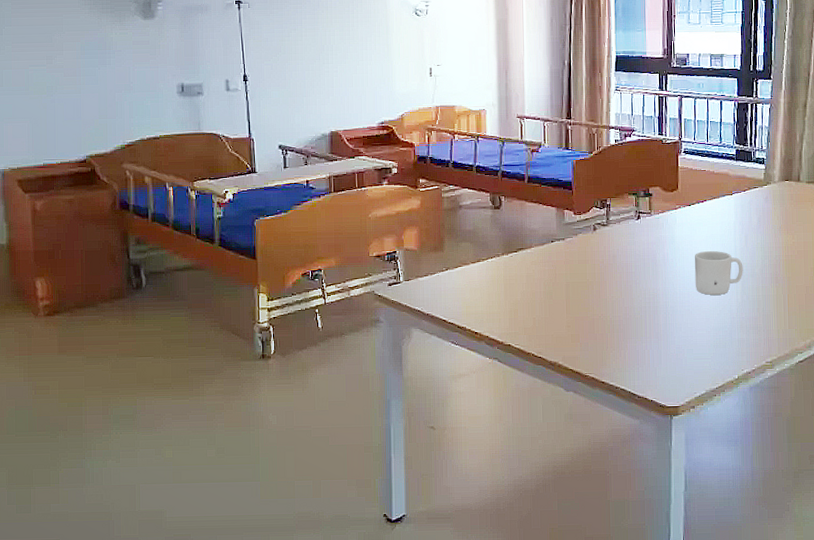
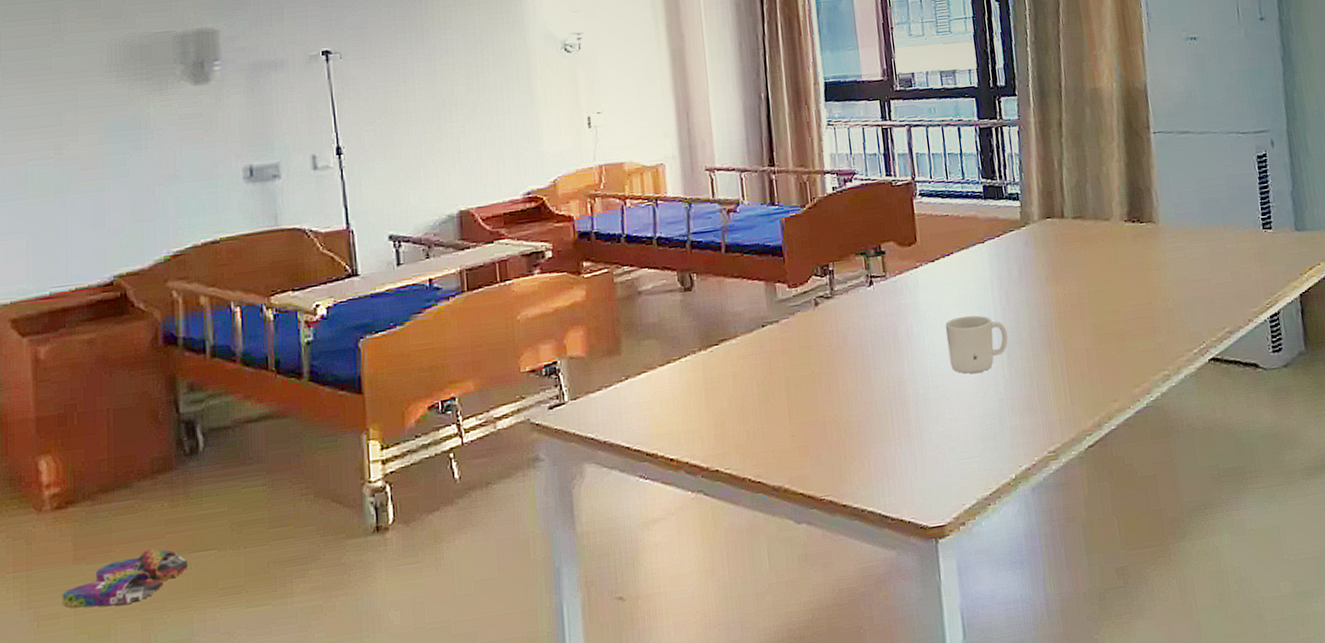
slippers: none [51,350,134,386] -> present [62,548,189,608]

